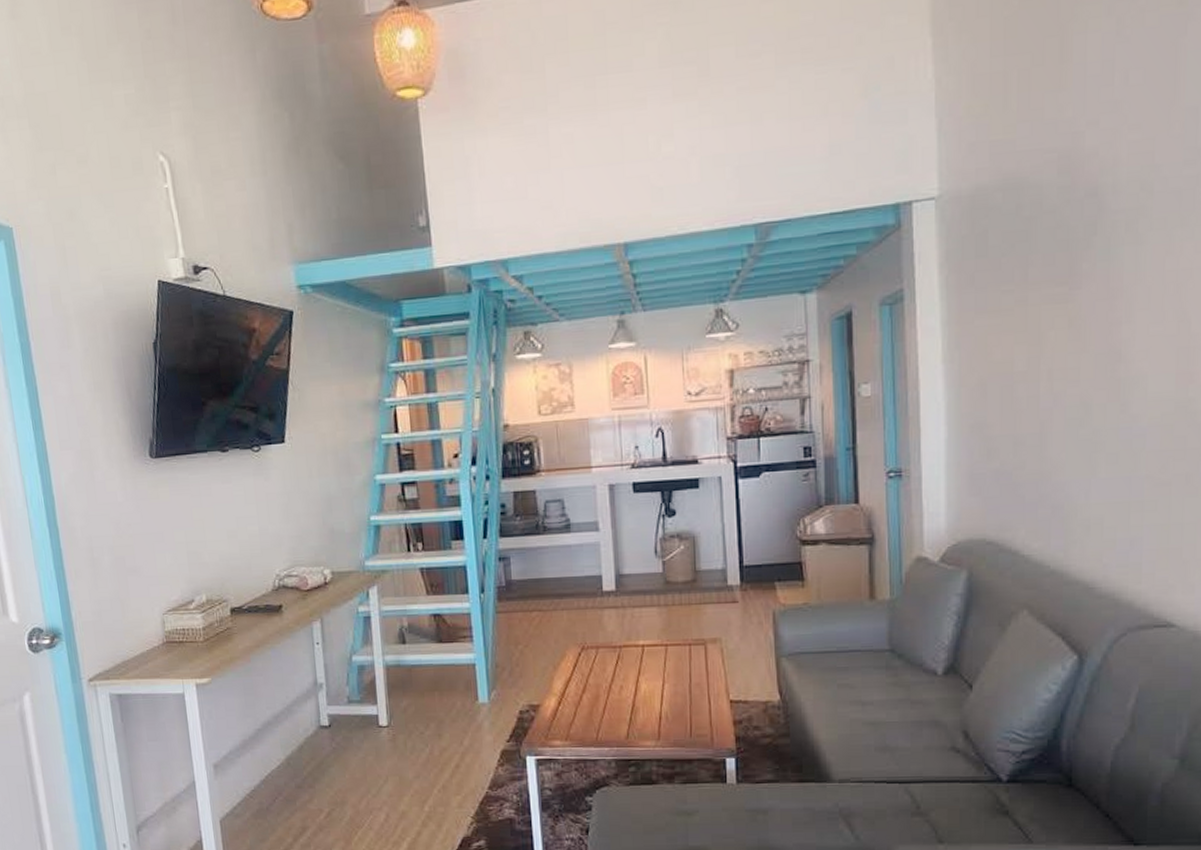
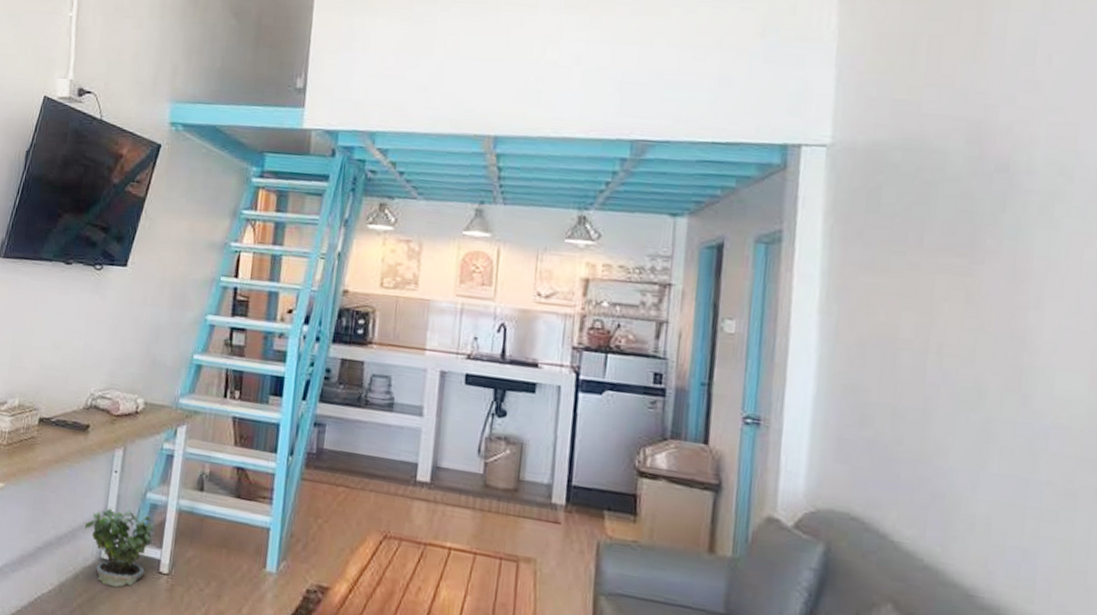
potted plant: none [298,670,369,749] -> present [84,503,154,587]

